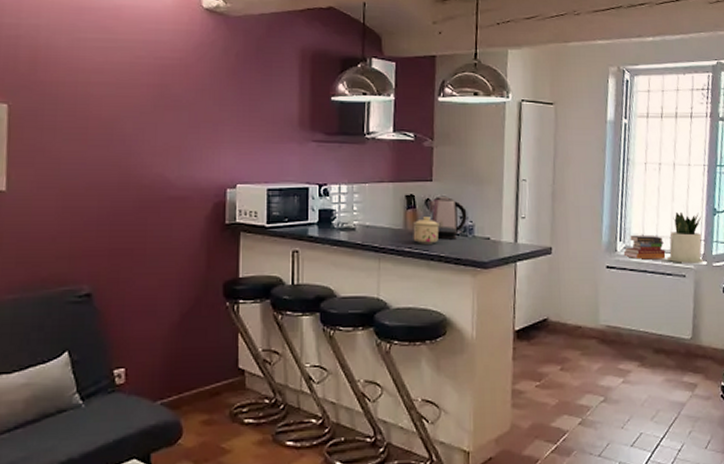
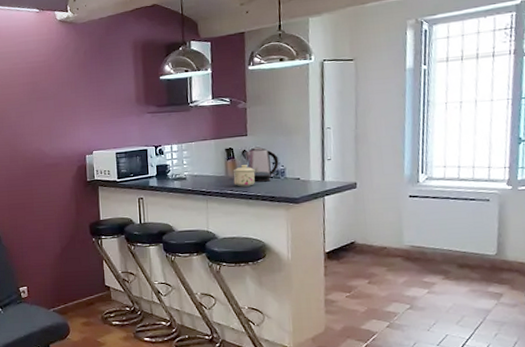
books: present [623,235,666,260] -> none [425,166,469,188]
planter: present [667,213,704,265] -> none [470,143,509,190]

